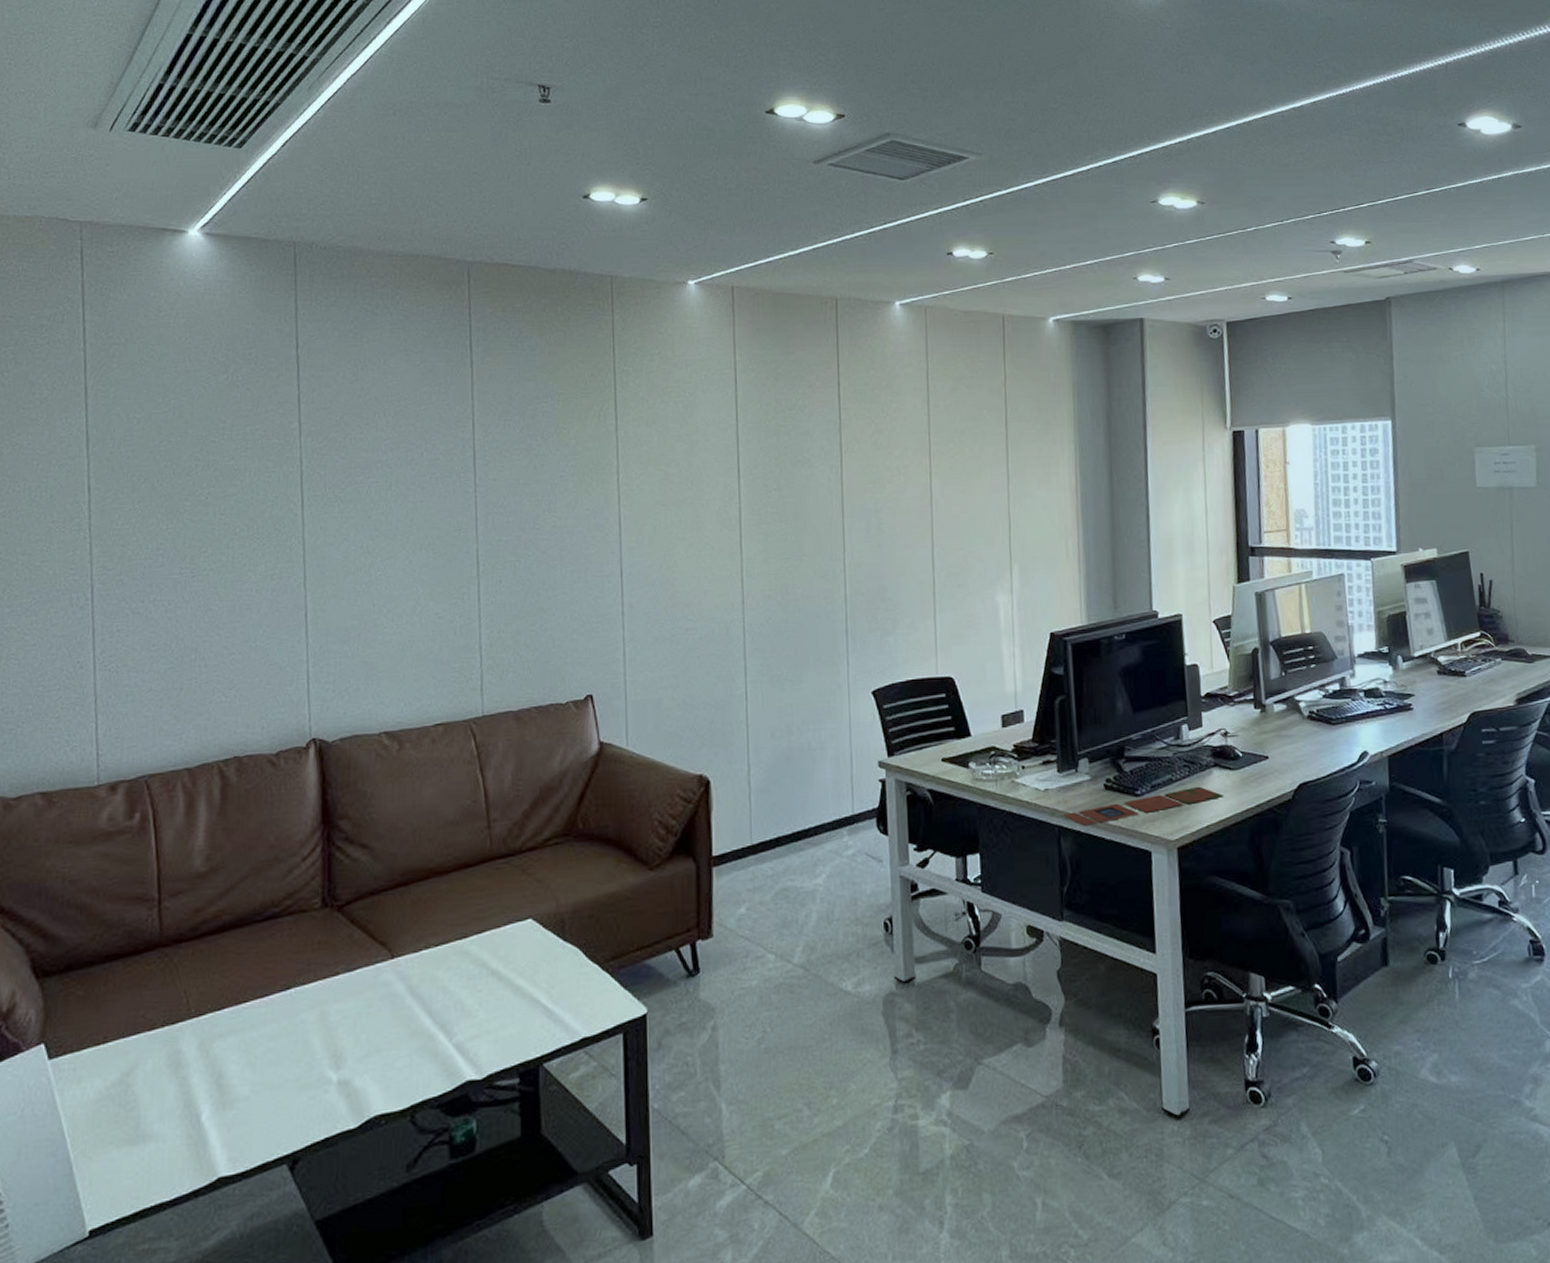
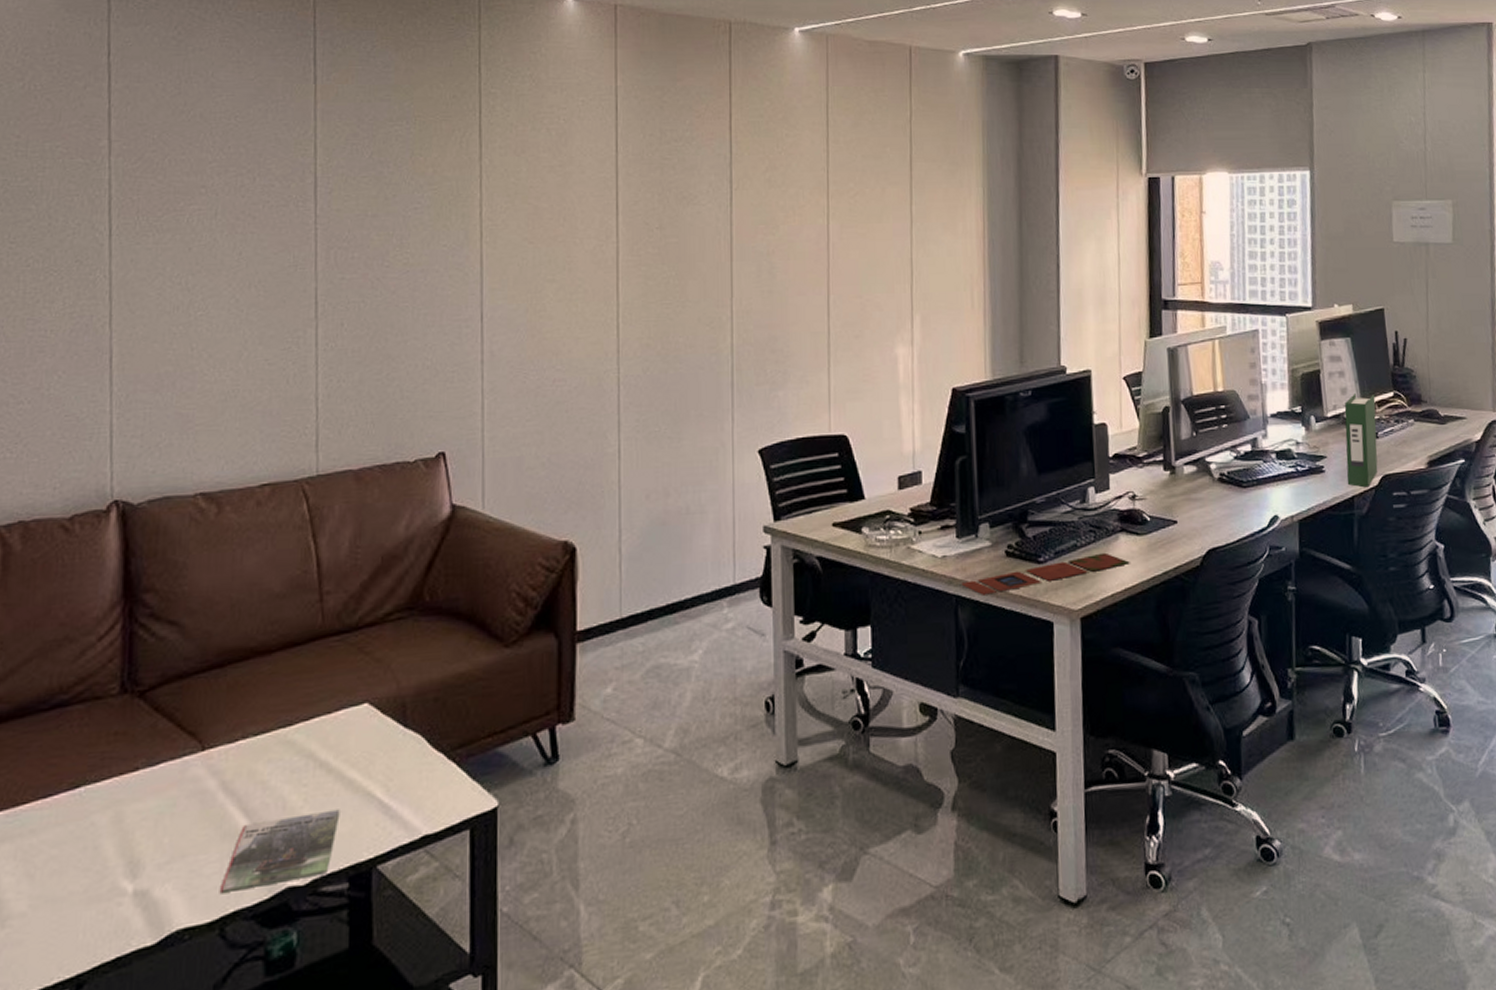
magazine: none [409,1013,510,1084] -> present [219,809,340,893]
binder: none [1431,634,1467,724] -> present [1344,394,1378,488]

